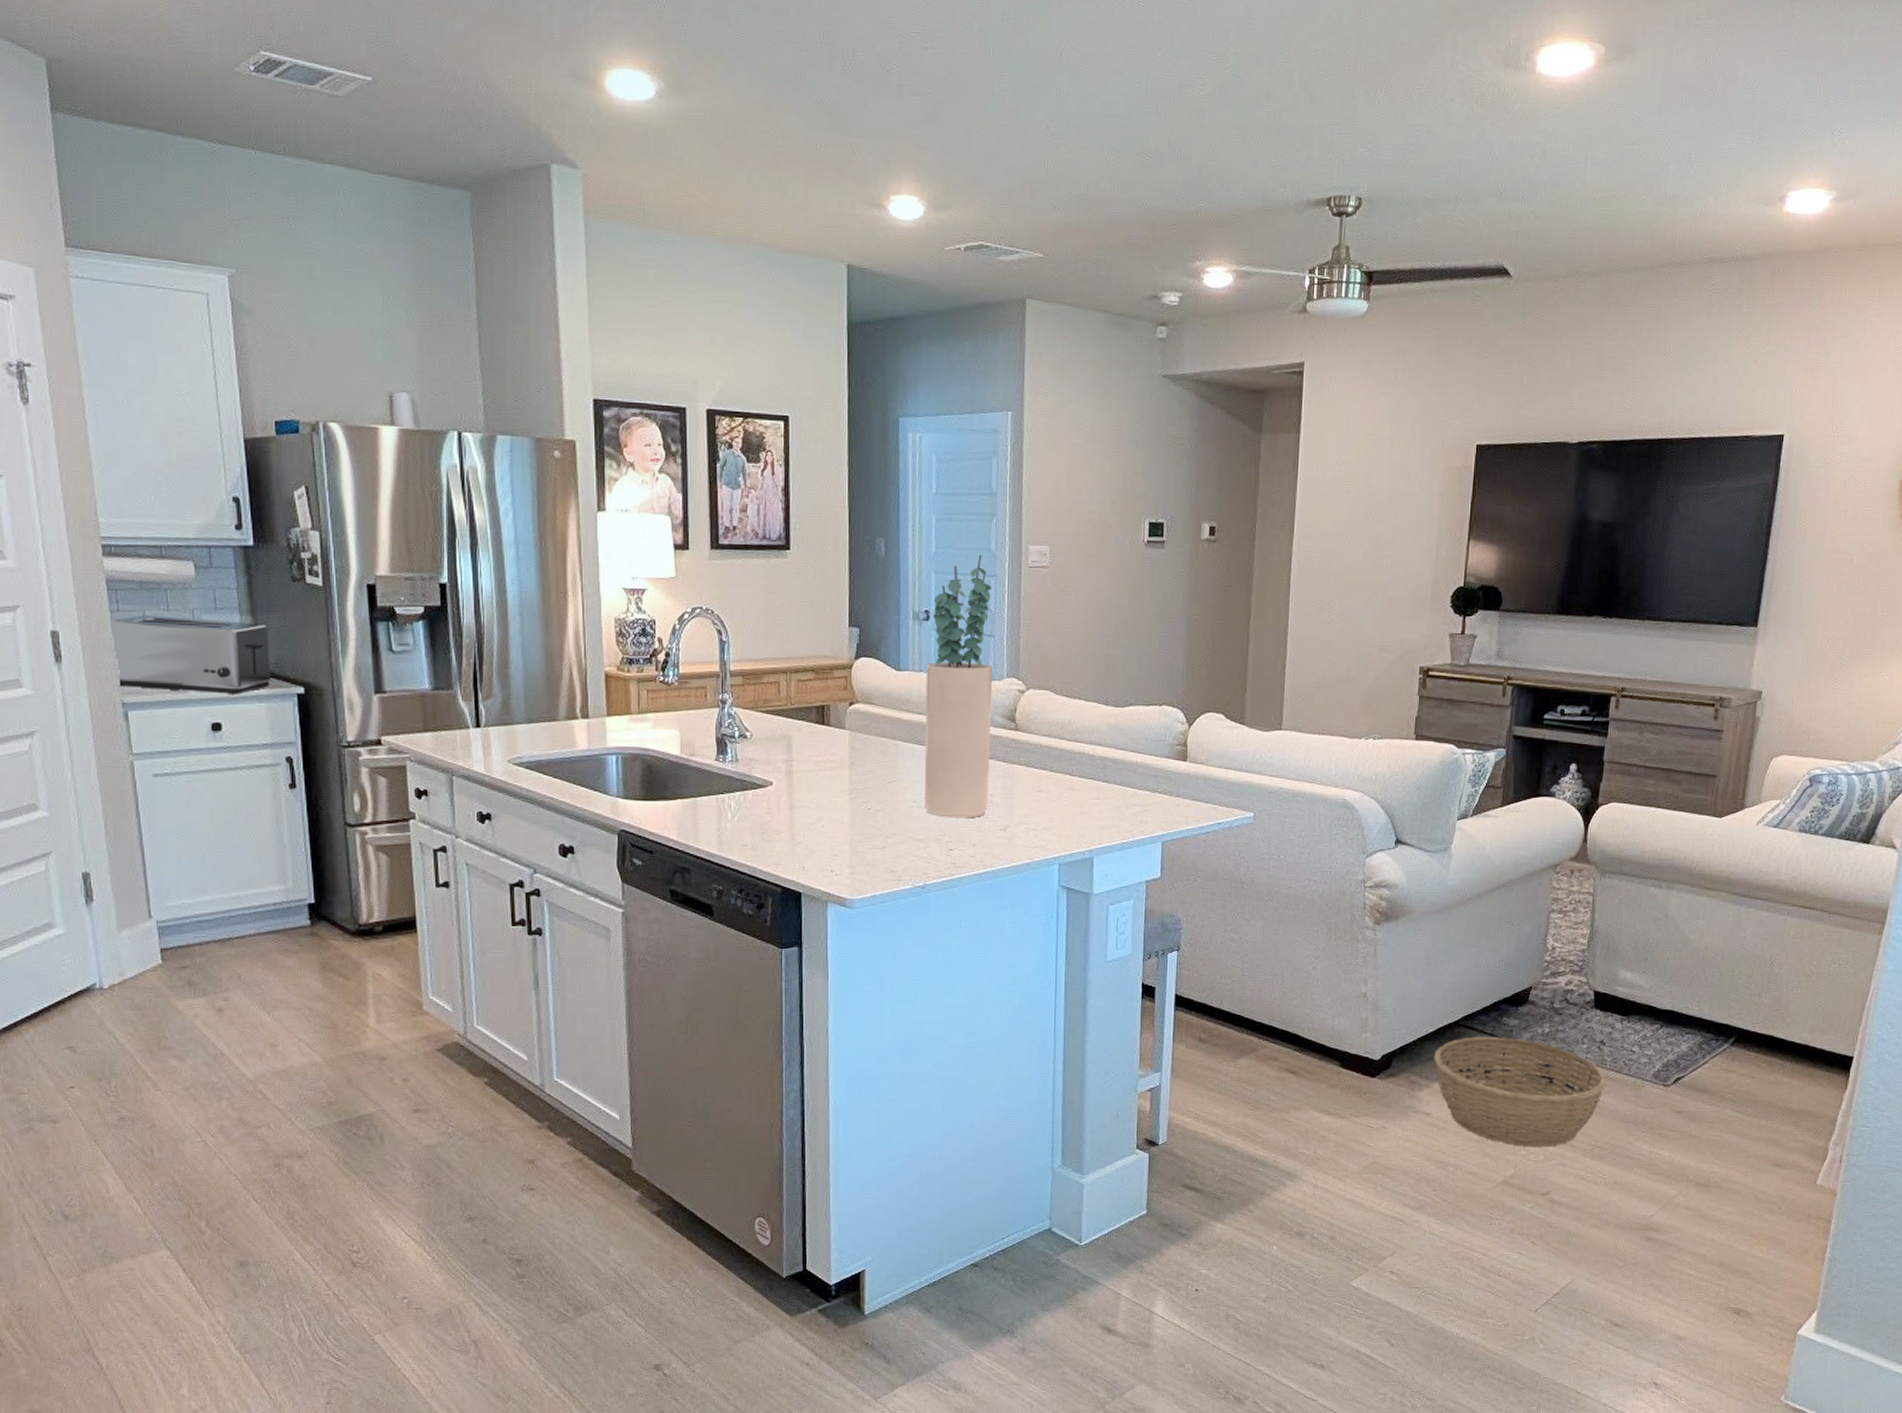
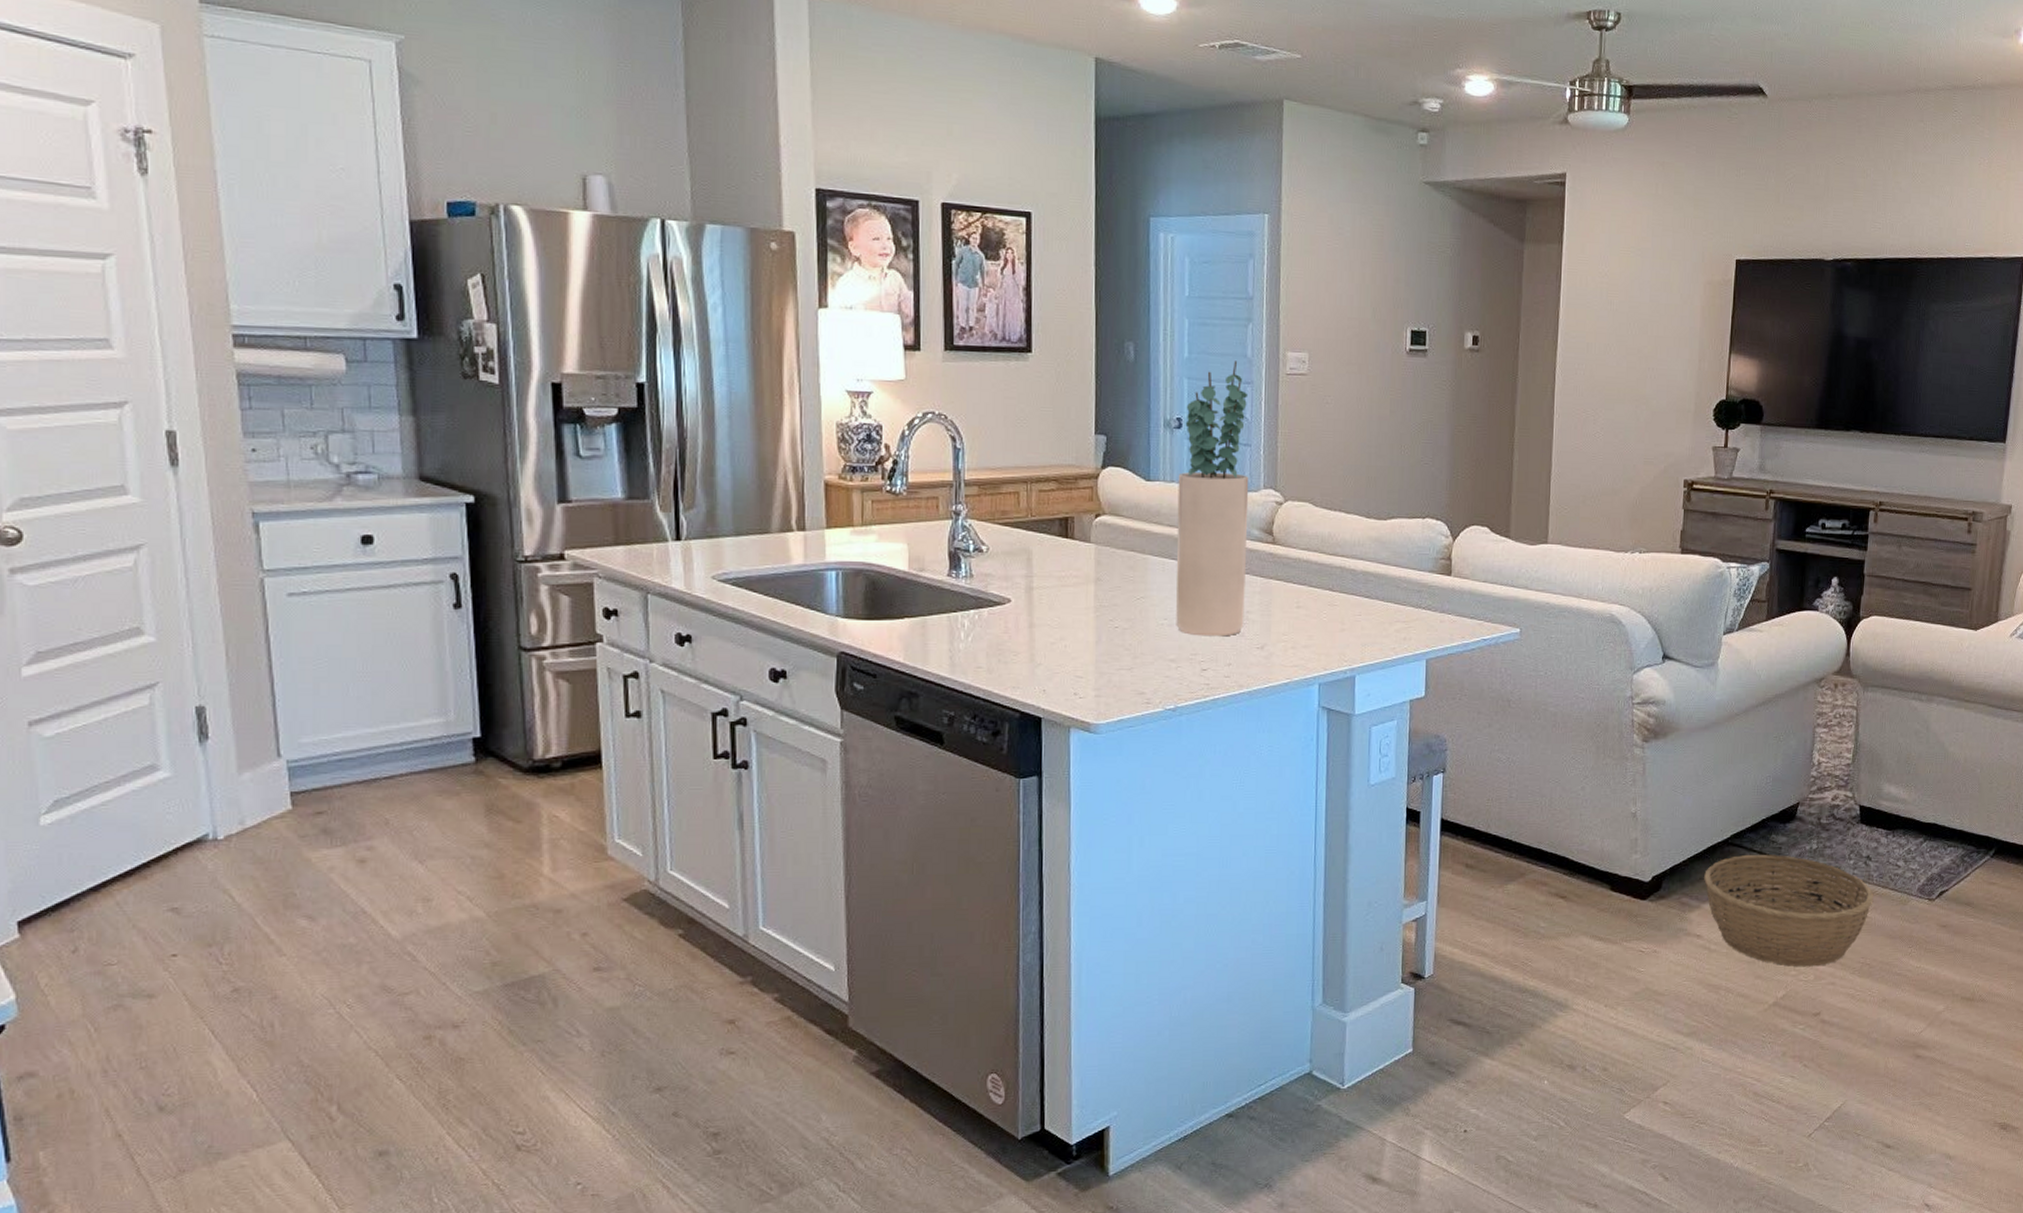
toaster: present [112,615,270,694] -> none [243,414,434,503]

